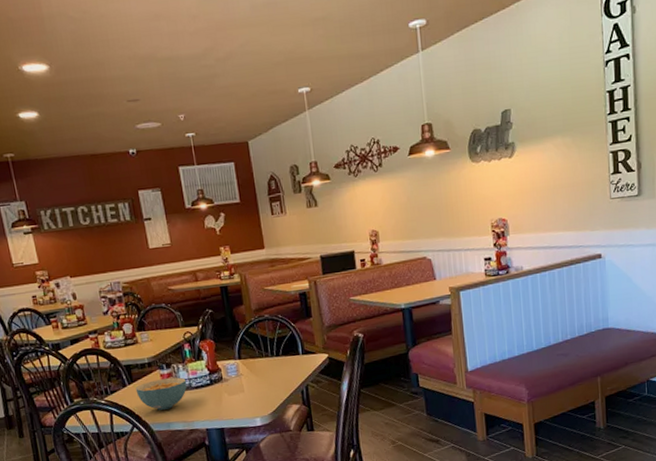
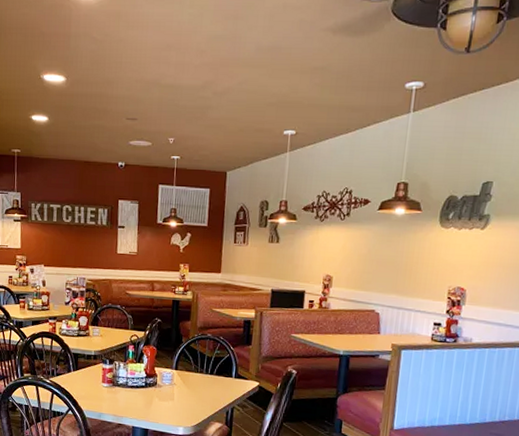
cereal bowl: present [135,377,187,410] -> none [78,372,125,401]

